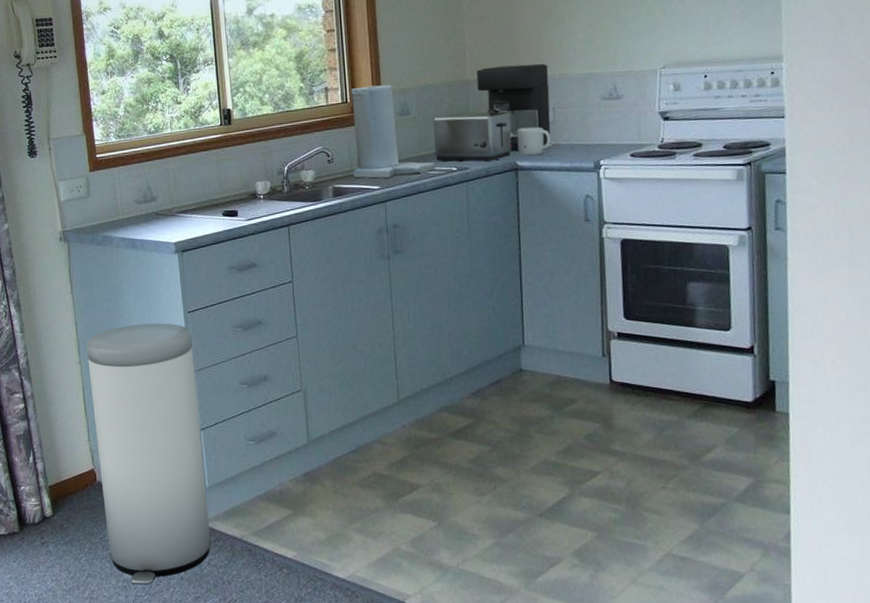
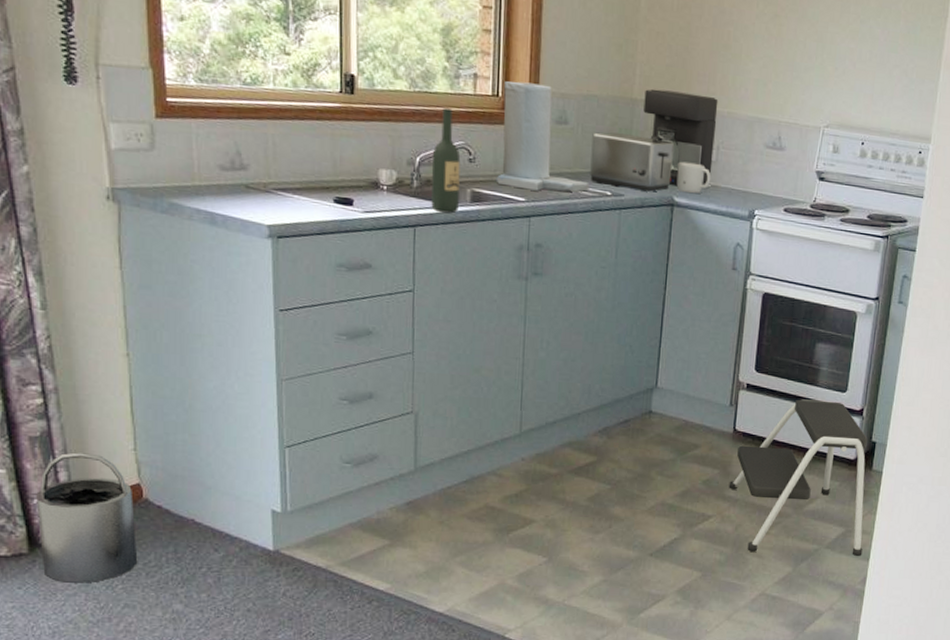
bucket: none [22,446,96,556] -> present [36,452,138,583]
pedal bin: present [86,323,211,585] -> none [137,317,289,617]
wine bottle: none [297,121,323,211] -> present [431,108,461,214]
step stool: none [613,341,780,510] -> present [728,399,868,557]

